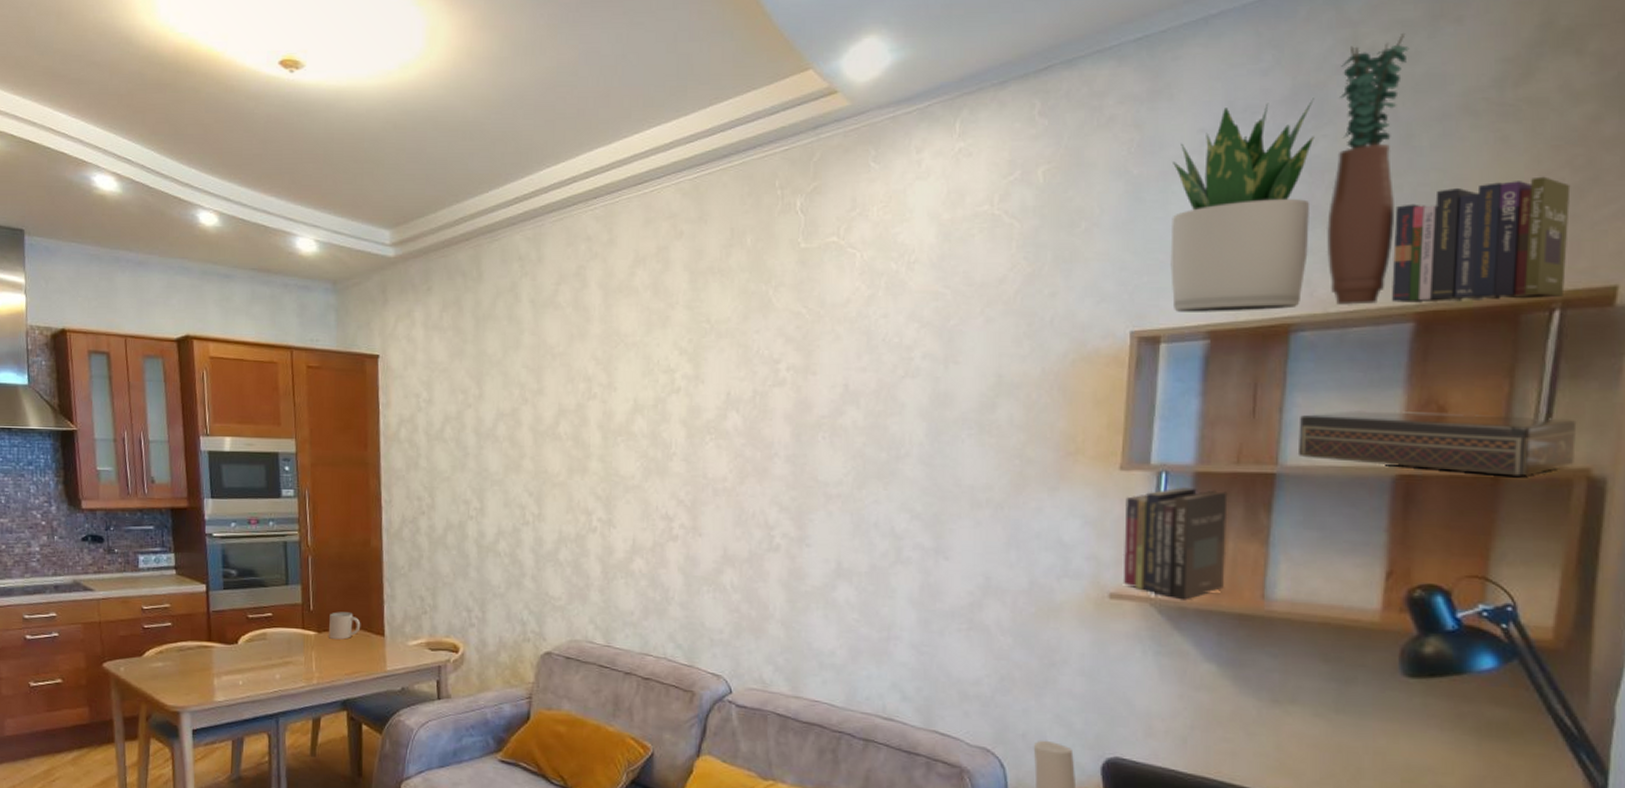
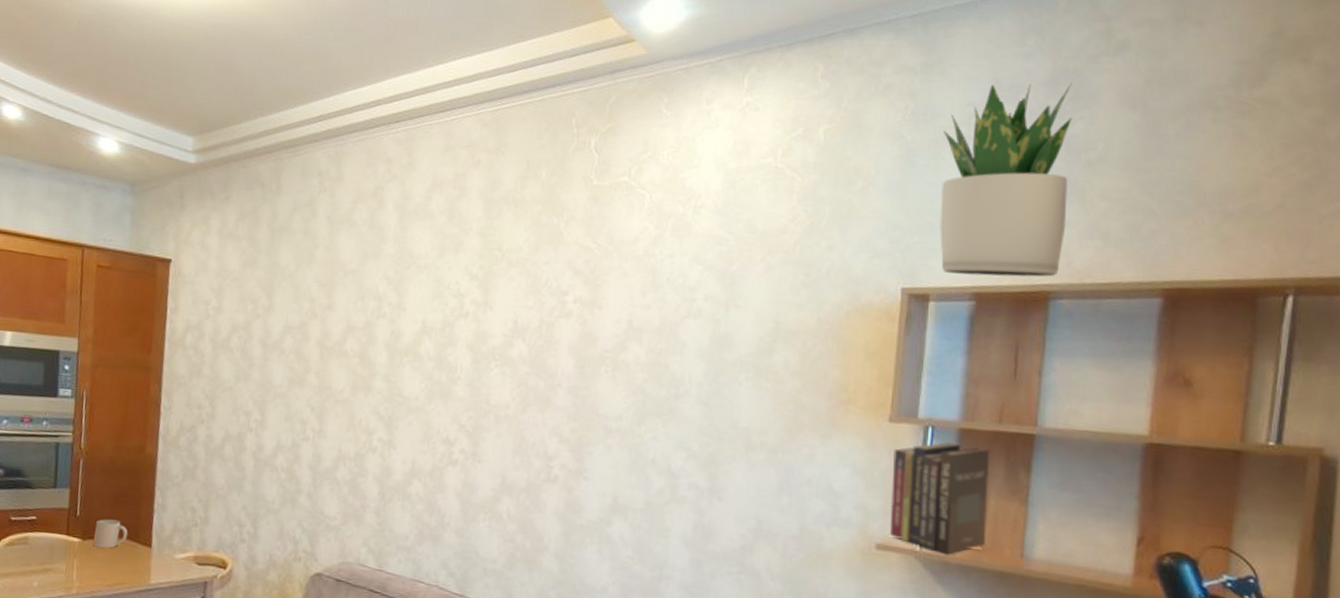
decorative box: present [1297,409,1577,476] -> none [1055,377,1310,452]
vase: present [1325,33,1409,306] -> none [1082,31,1157,279]
books: present [1391,176,1571,304] -> none [1141,171,1301,284]

